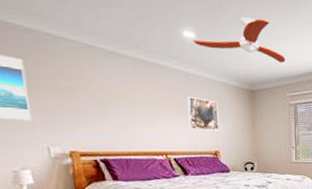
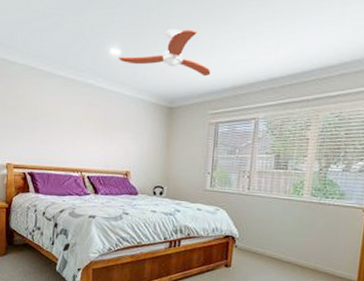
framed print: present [187,96,219,131] -> none [105,113,134,150]

